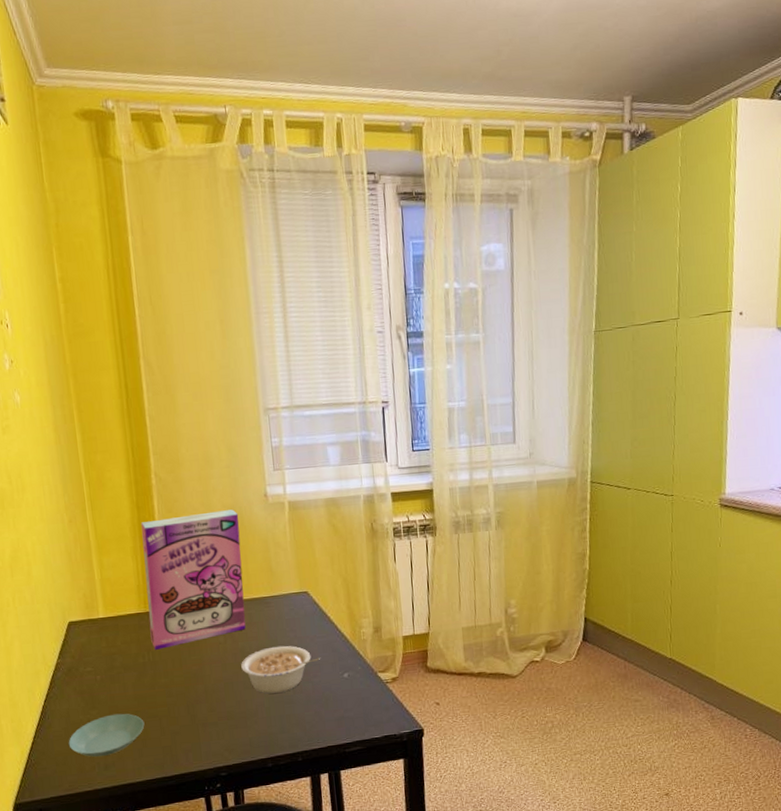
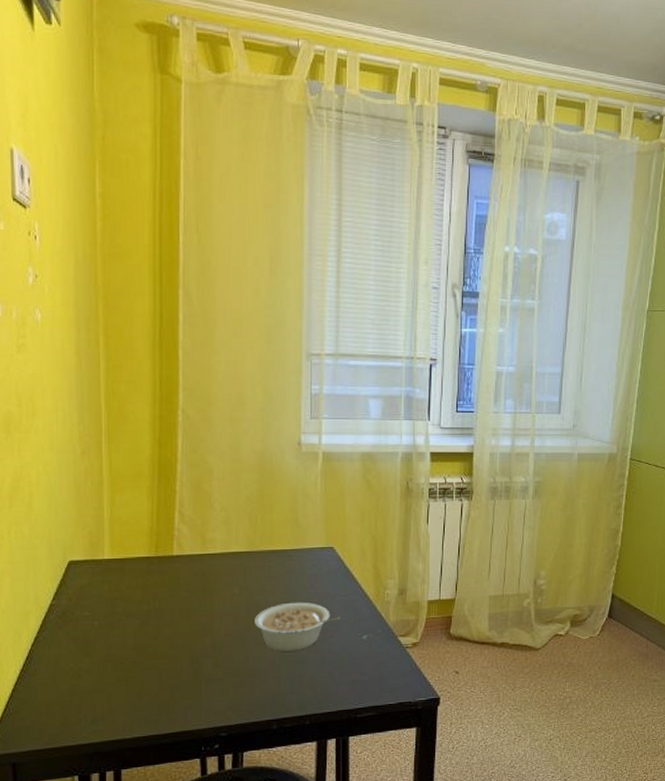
saucer: present [68,713,145,758] -> none [54,663,142,710]
cereal box: present [140,509,246,650] -> none [159,455,268,597]

